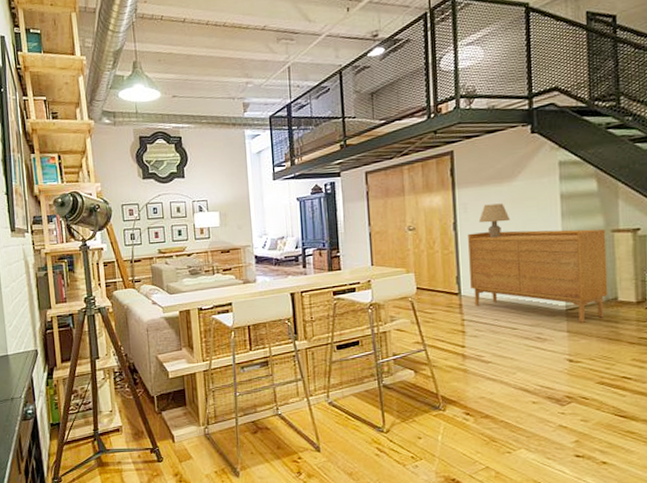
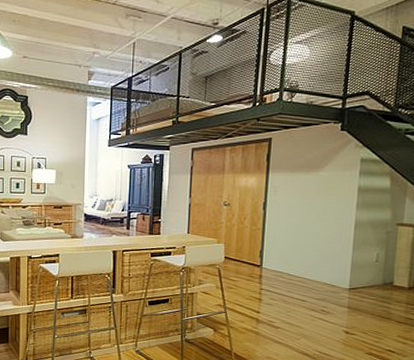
sideboard: present [468,229,608,323] -> none [271,214,392,301]
table lamp: present [478,203,510,239] -> none [285,189,313,220]

